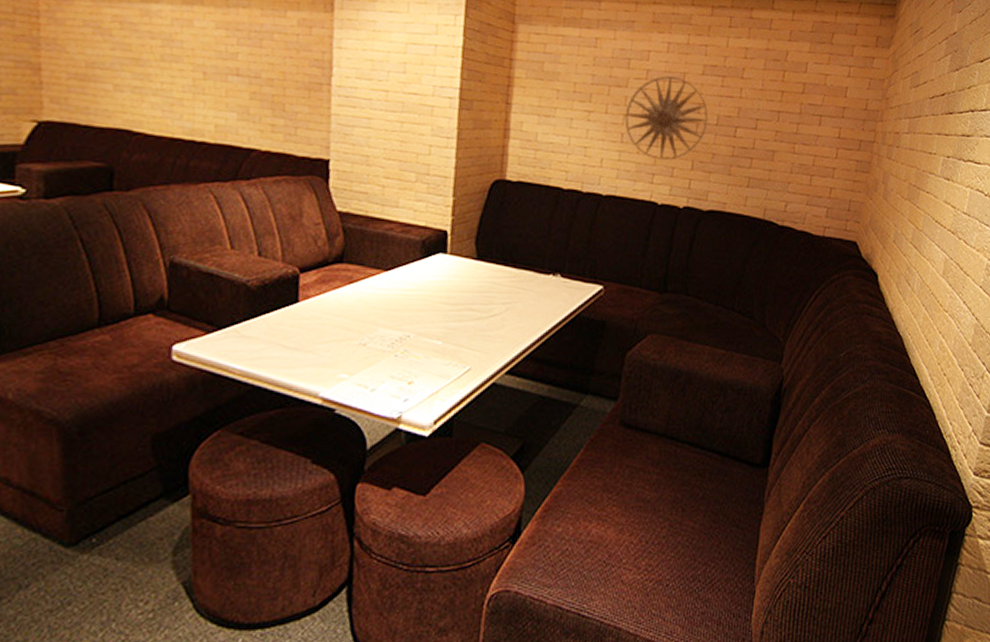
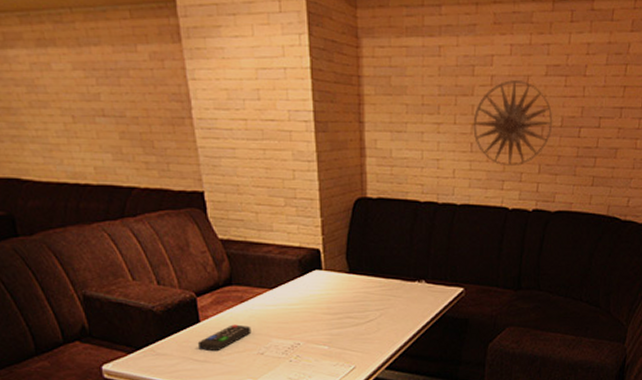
remote control: none [290,308,357,338] -> present [197,324,252,352]

